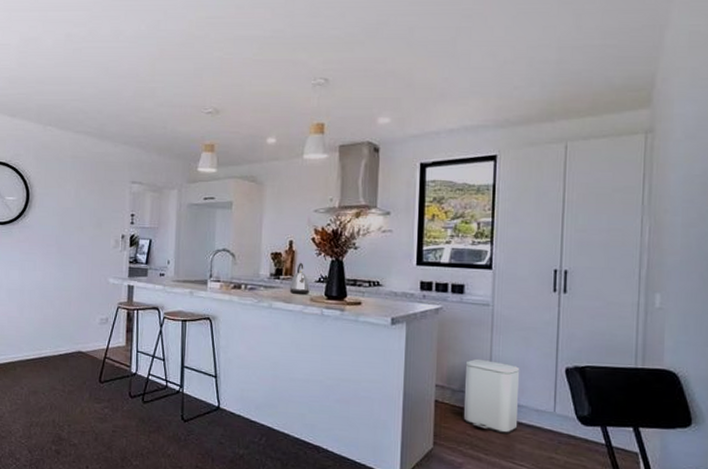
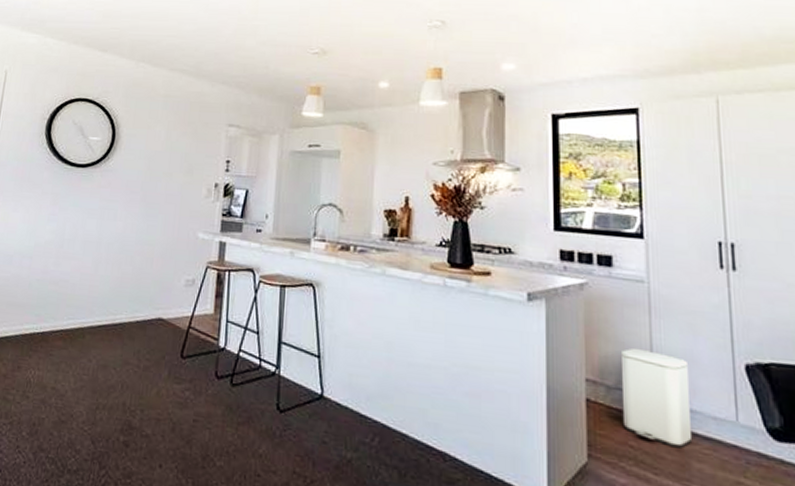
kettle: present [289,262,311,296] -> none [406,222,431,262]

